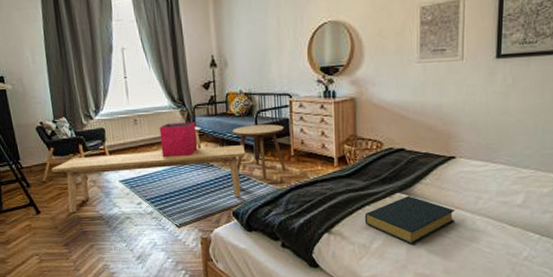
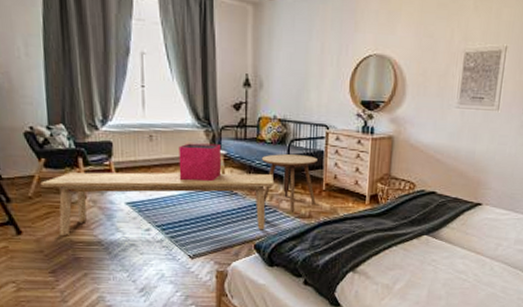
hardback book: present [364,195,456,245] -> none [390,238,477,288]

